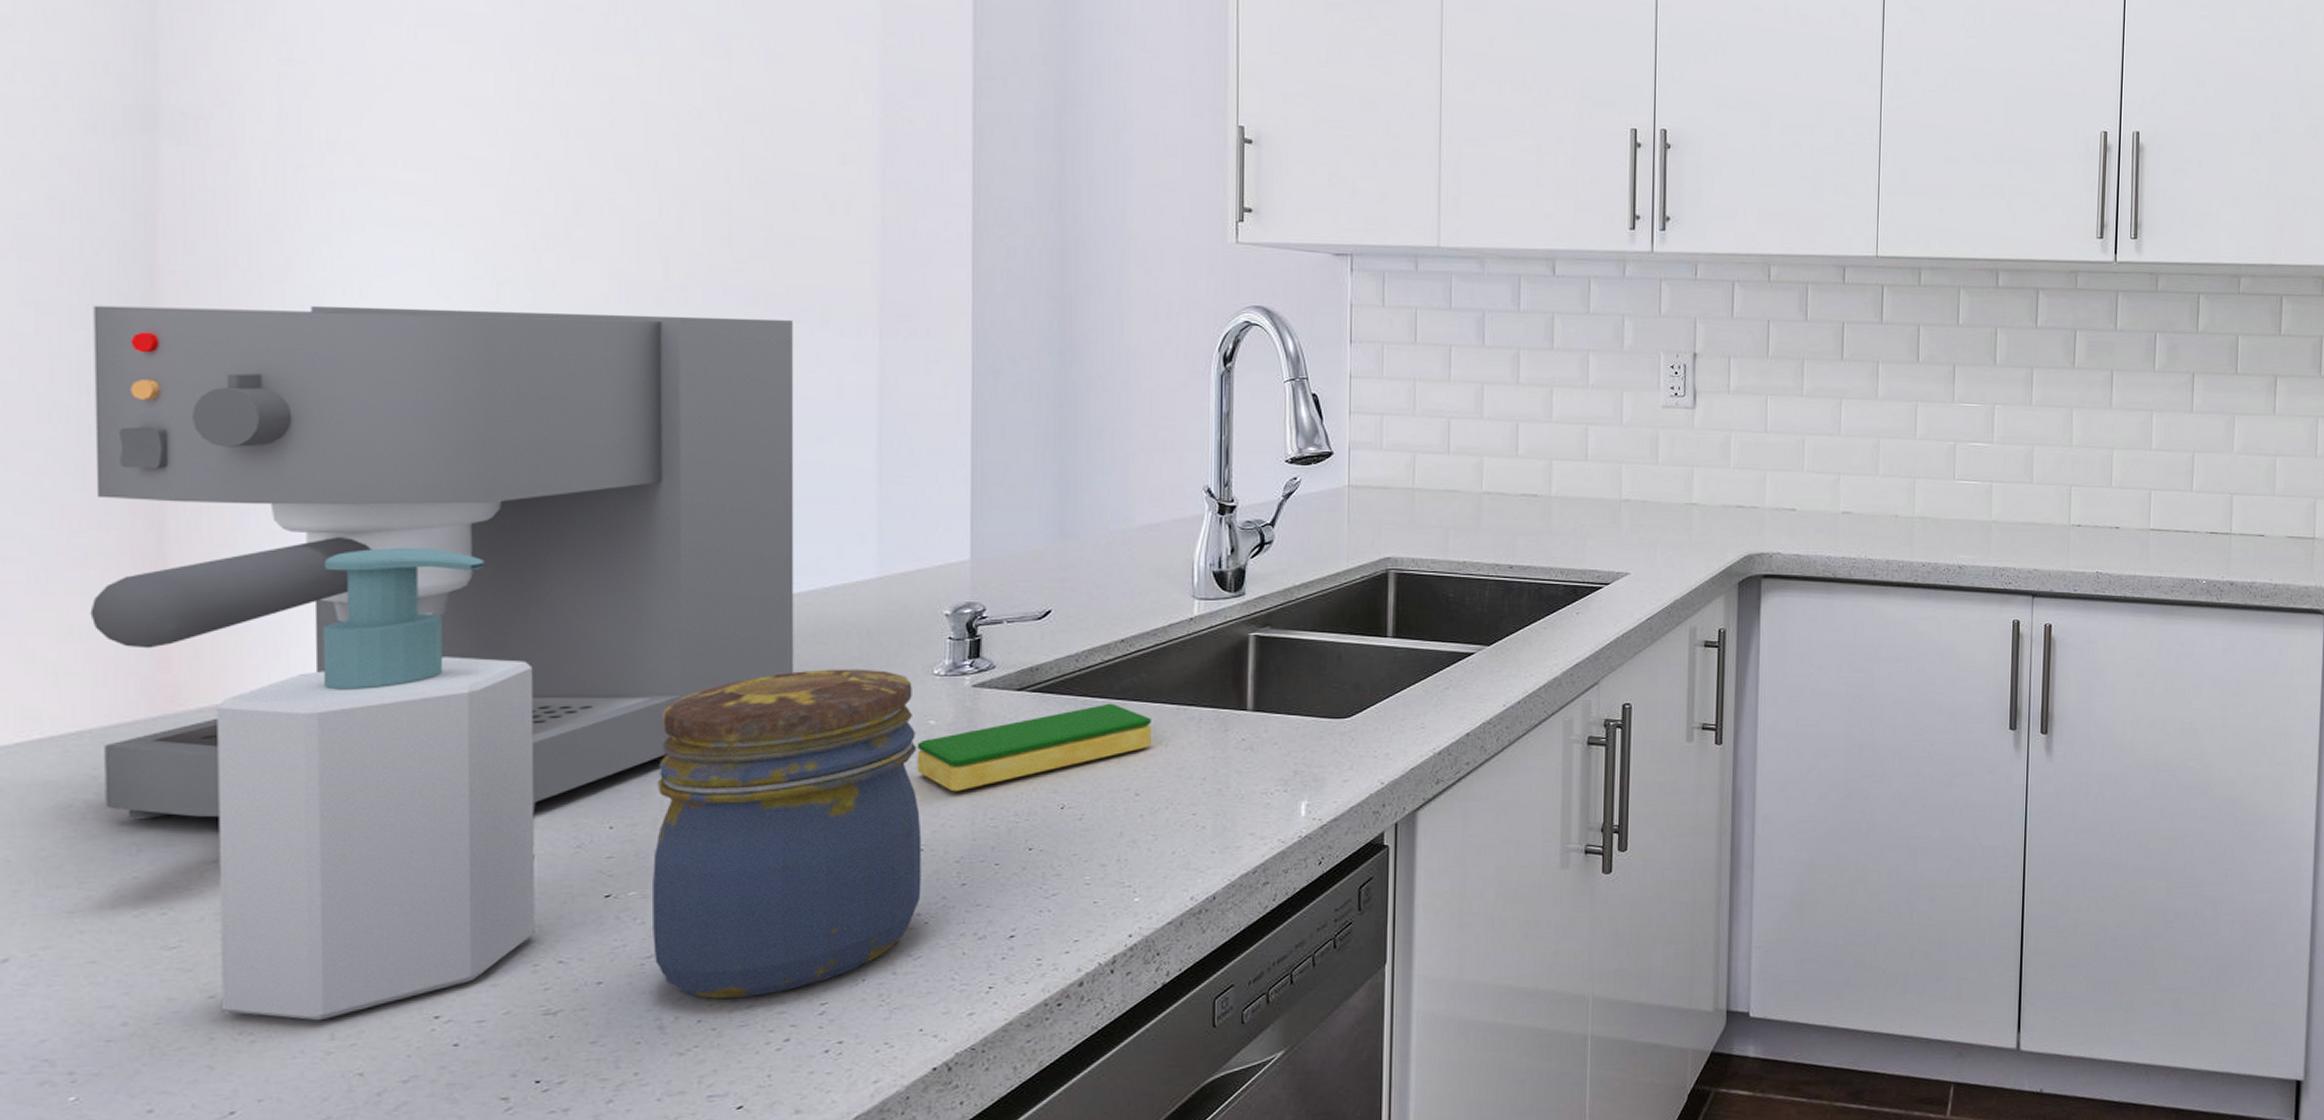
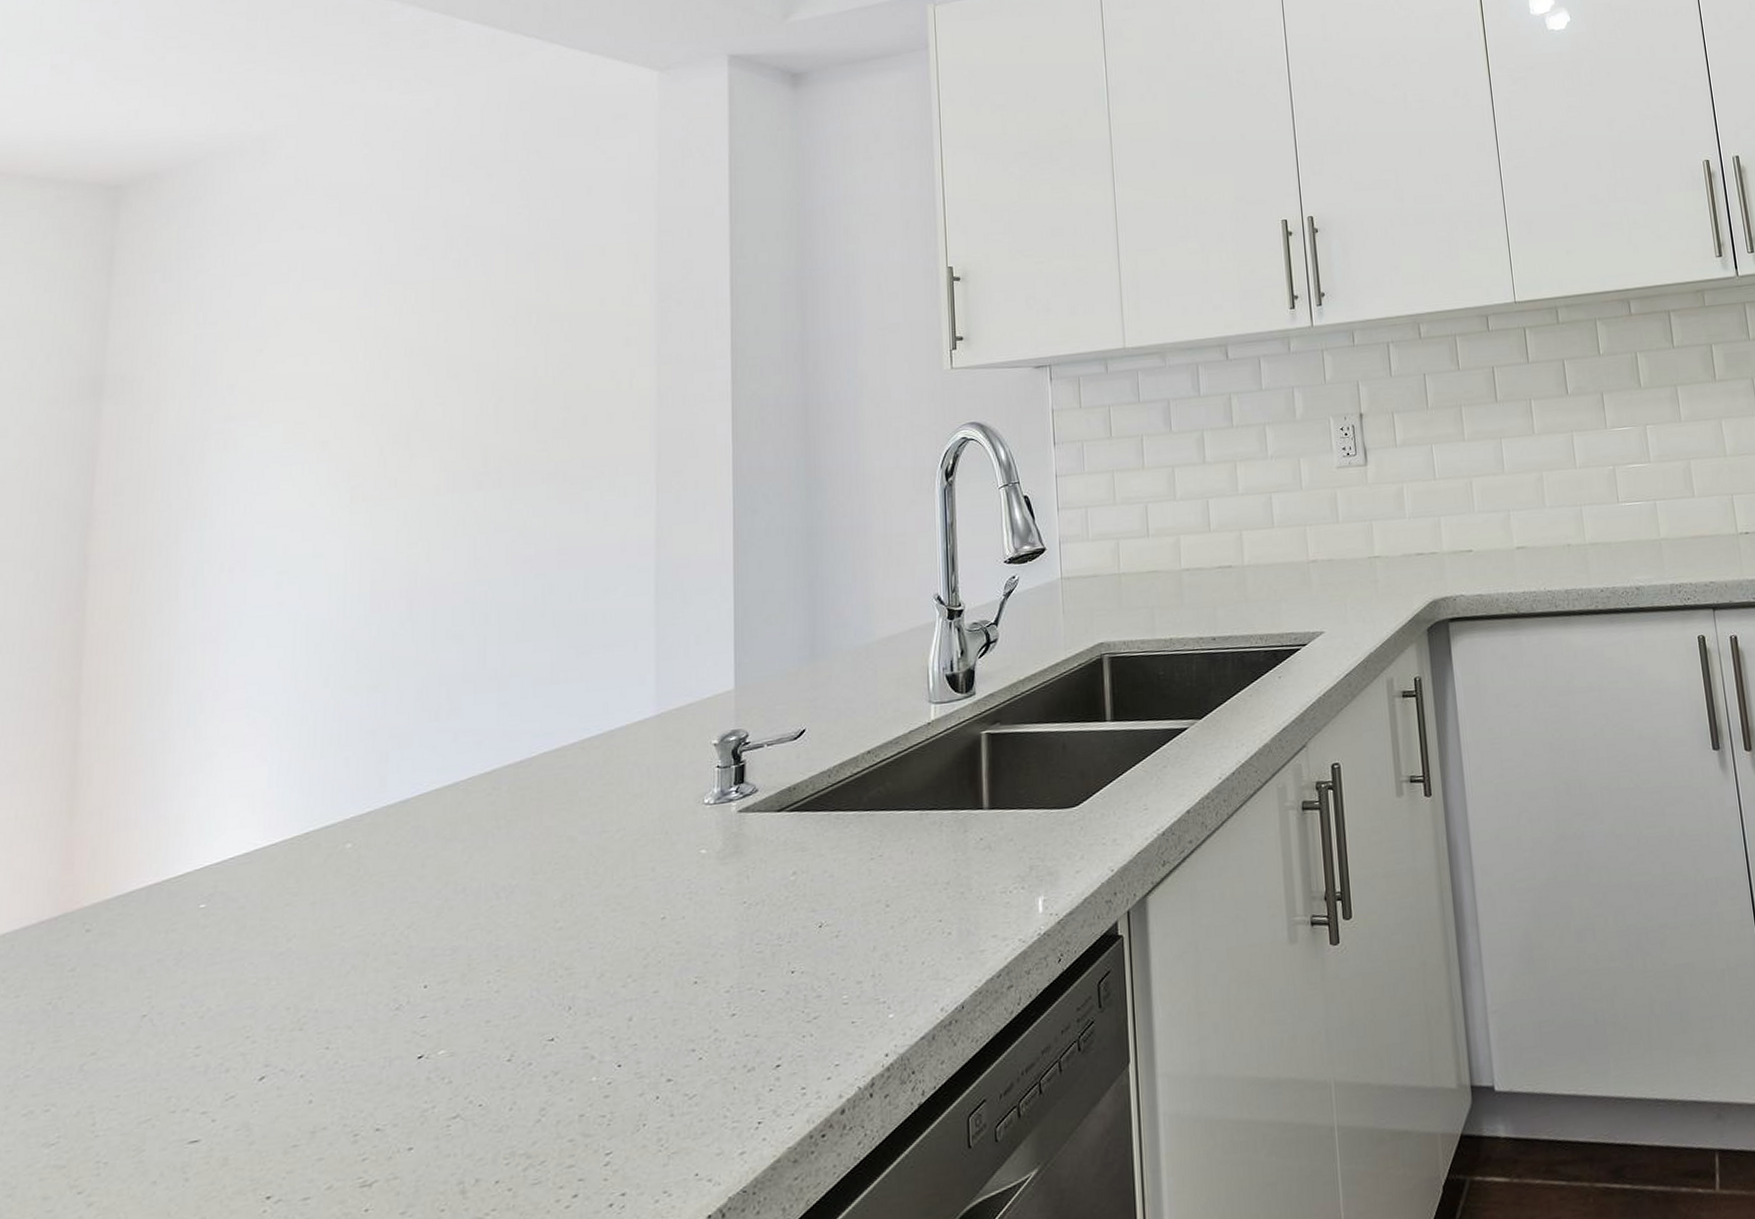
coffee maker: present [90,305,794,819] -> none [9,487,587,1018]
soap bottle: present [217,547,535,1021] -> none [87,731,366,1211]
jar: present [653,669,922,999] -> none [458,804,696,1157]
dish sponge: present [917,703,1151,792] -> none [690,815,898,920]

